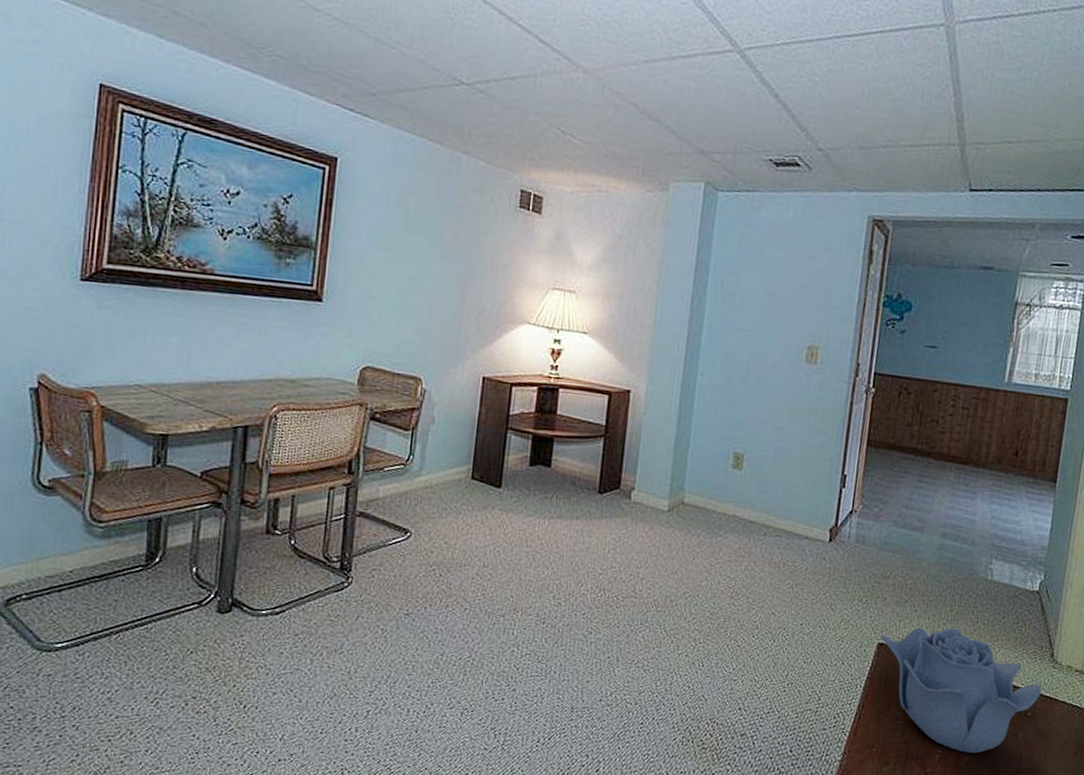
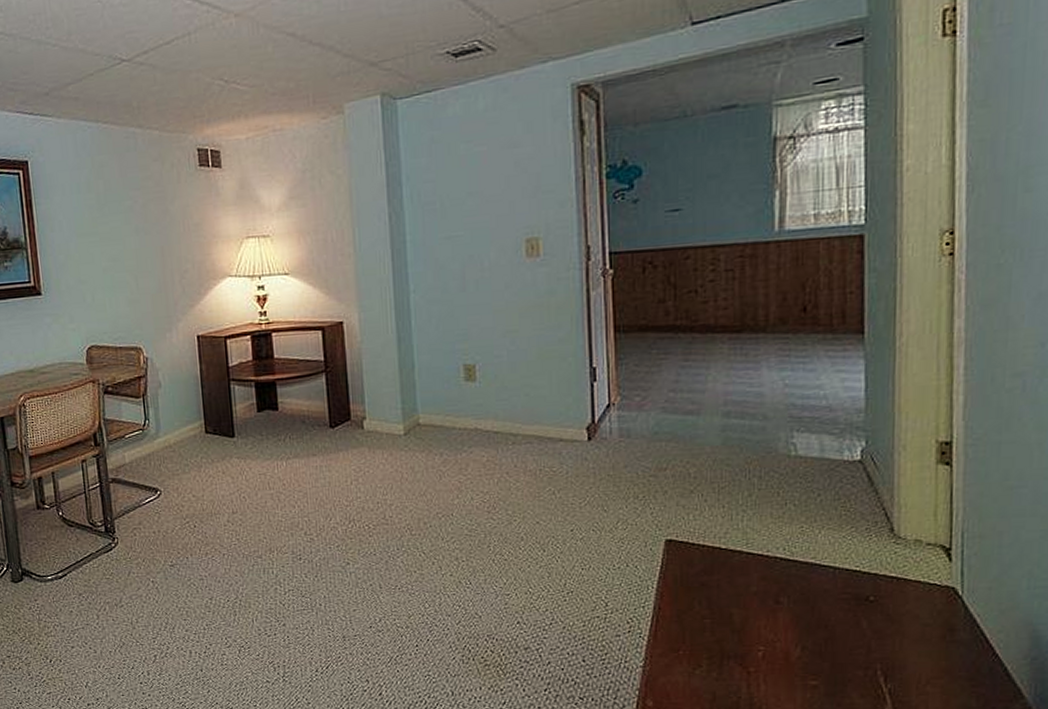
decorative bowl: present [880,627,1042,754] -> none [666,514,885,648]

